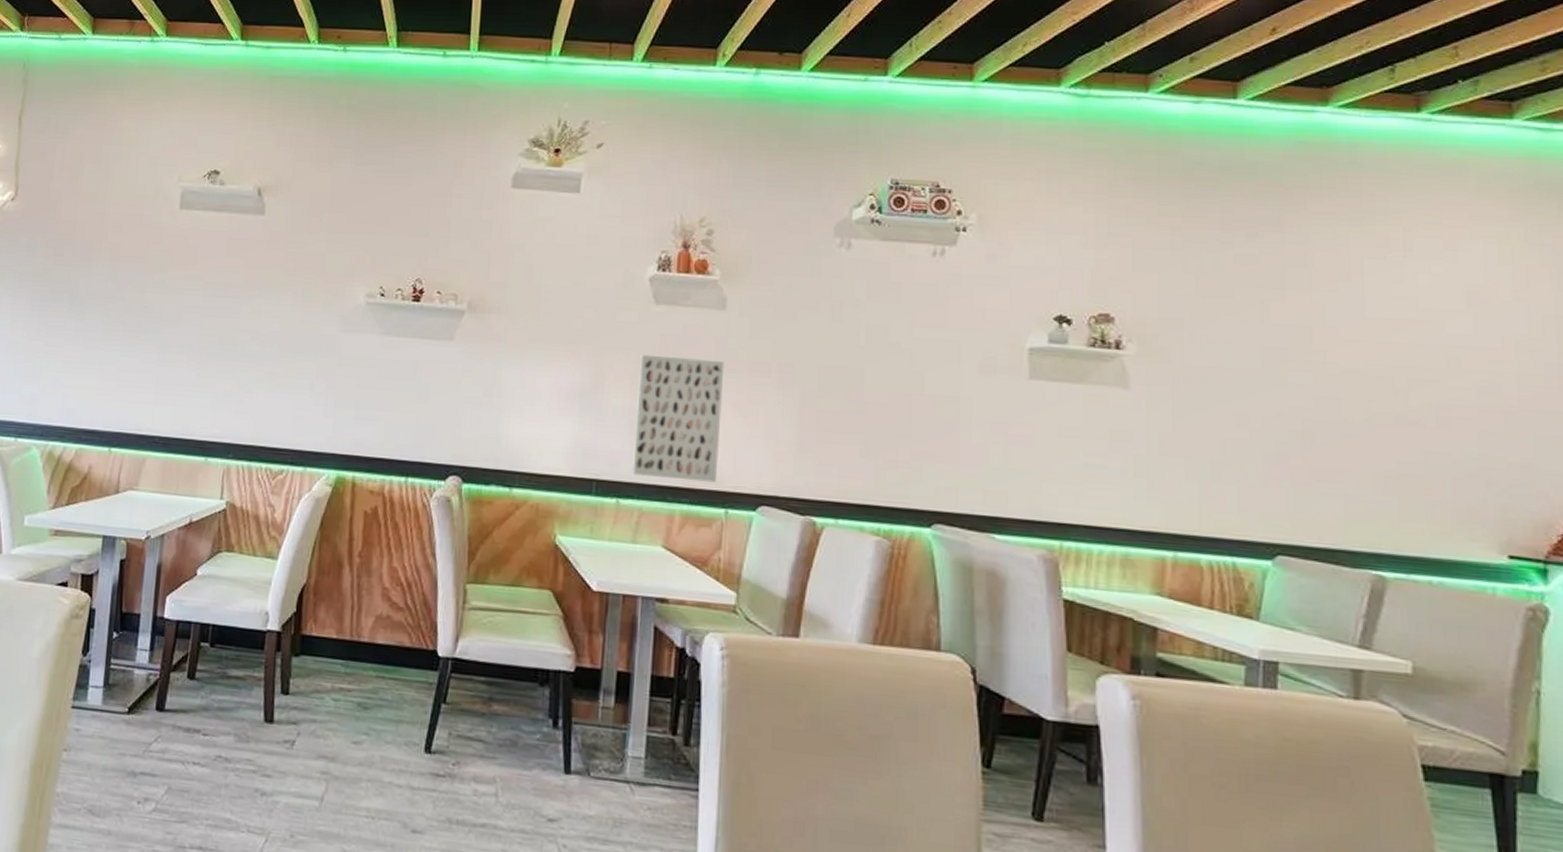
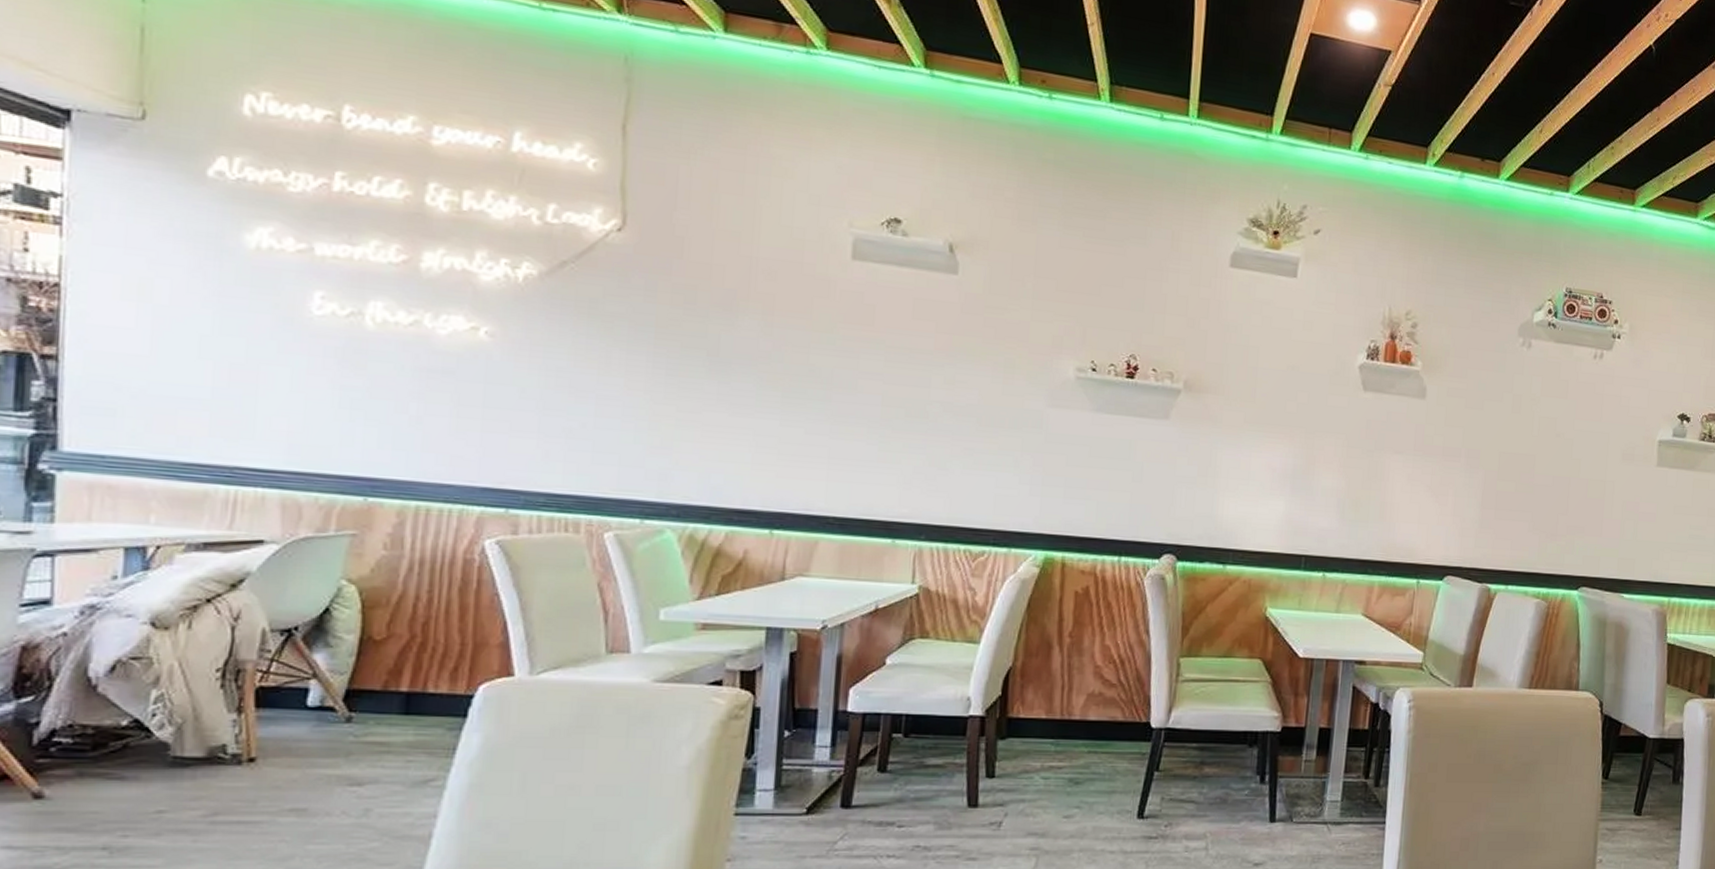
wall art: present [631,354,725,483] -> none [1337,438,1422,556]

